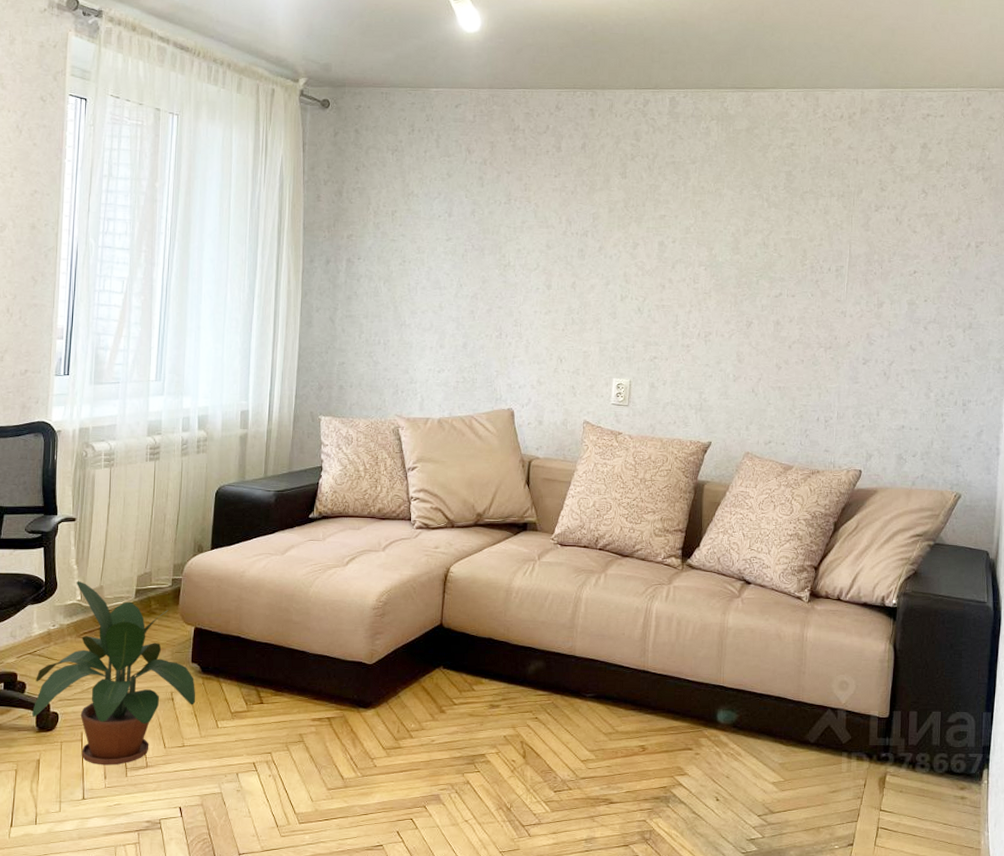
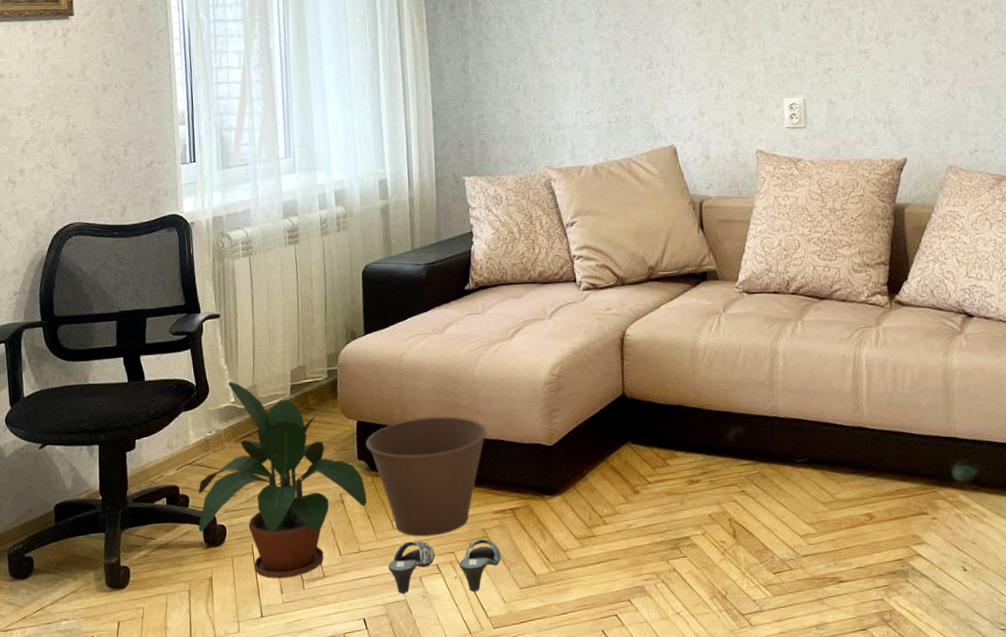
basket: none [200,630,314,737] -> present [365,417,487,537]
slippers: none [208,740,314,789] -> present [388,539,501,593]

